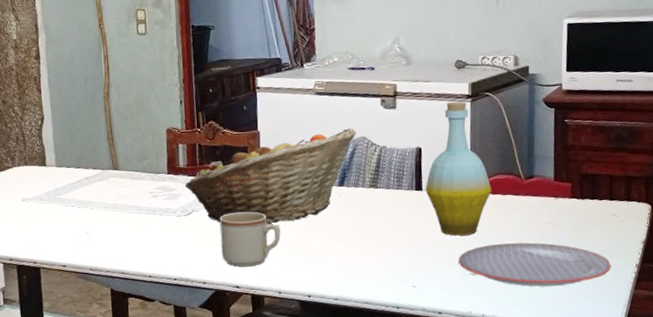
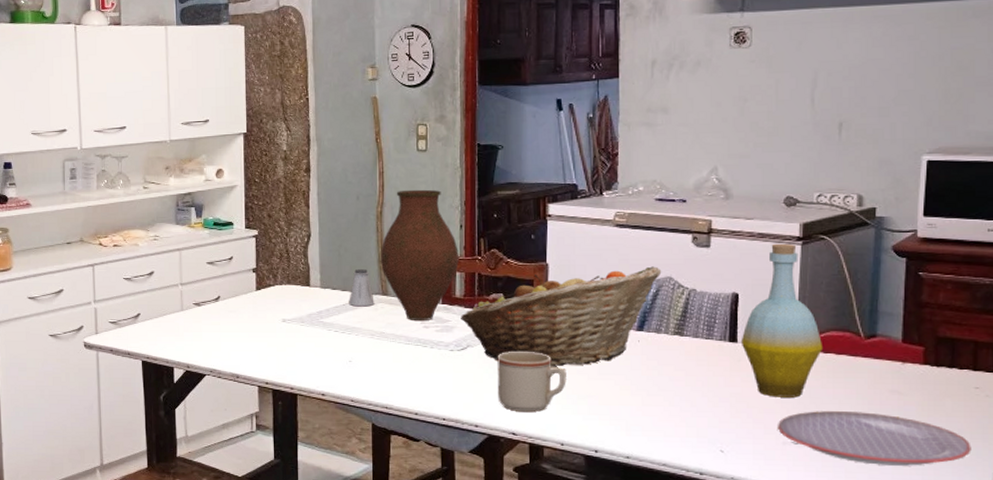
saltshaker: none [83,147,107,182] -> present [349,269,374,307]
vase: none [109,69,181,191] -> present [380,189,459,320]

